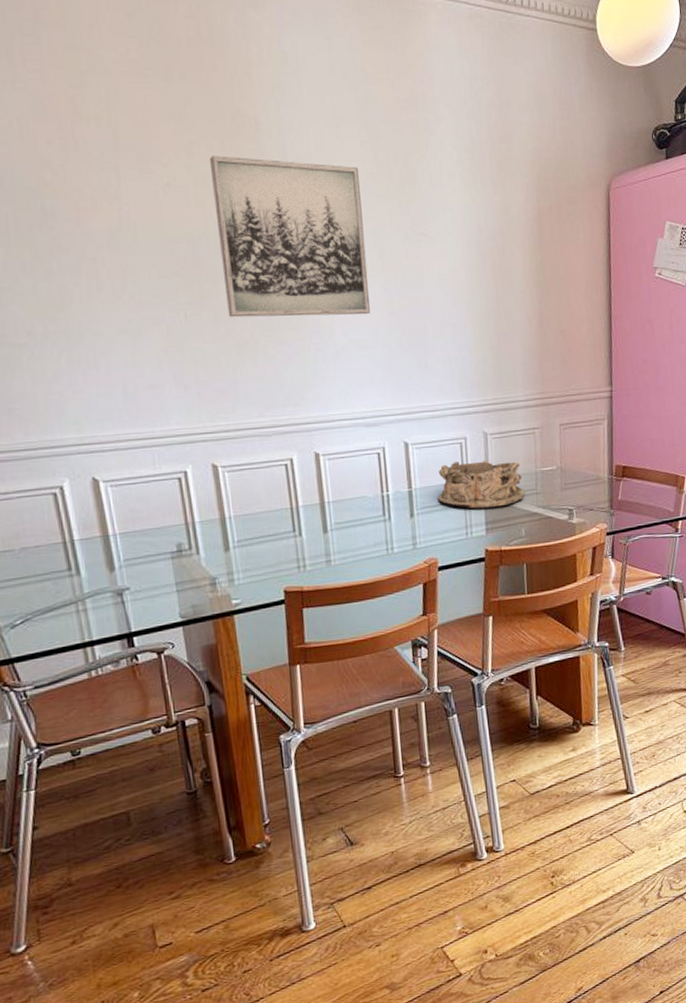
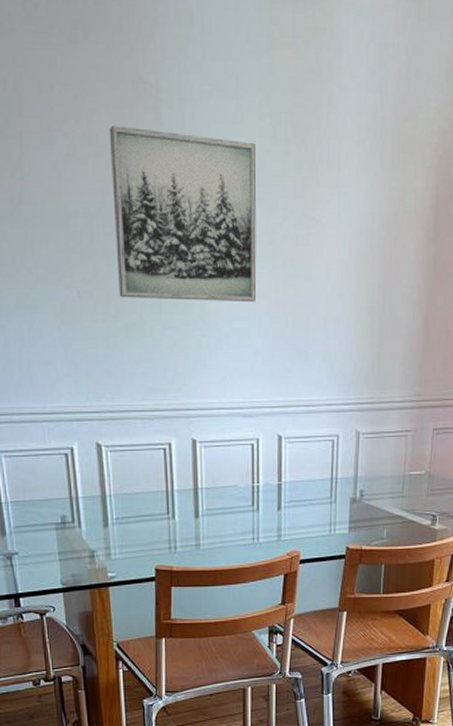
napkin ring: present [438,459,525,509] -> none [305,459,390,507]

